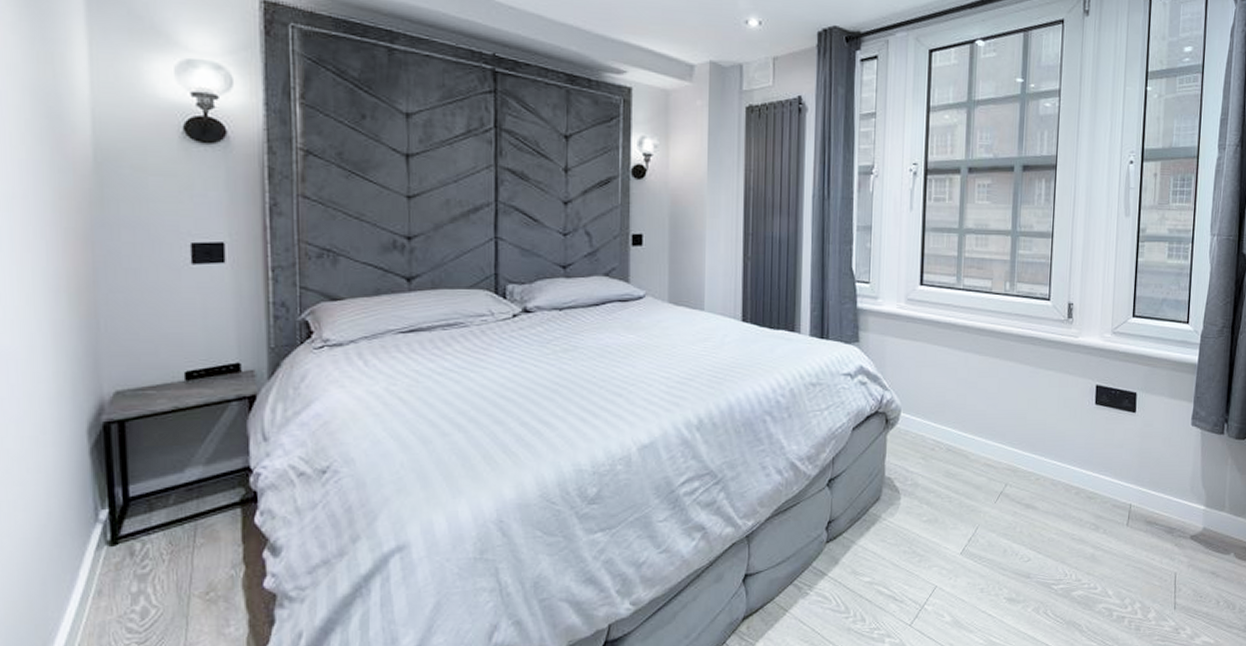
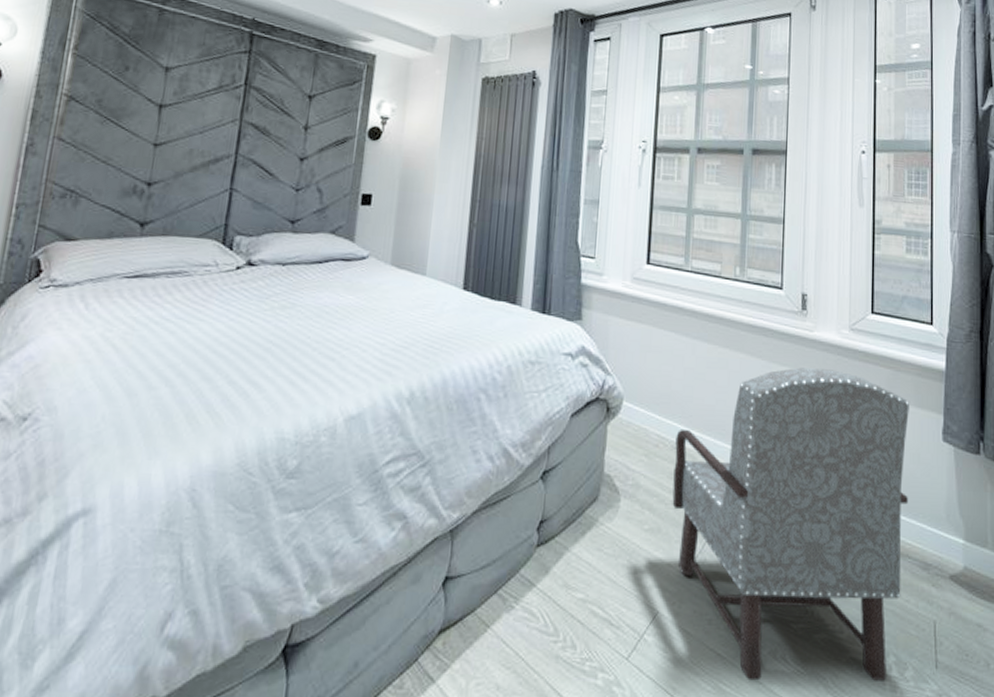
armchair: none [948,371,1163,633] -> present [672,367,909,681]

